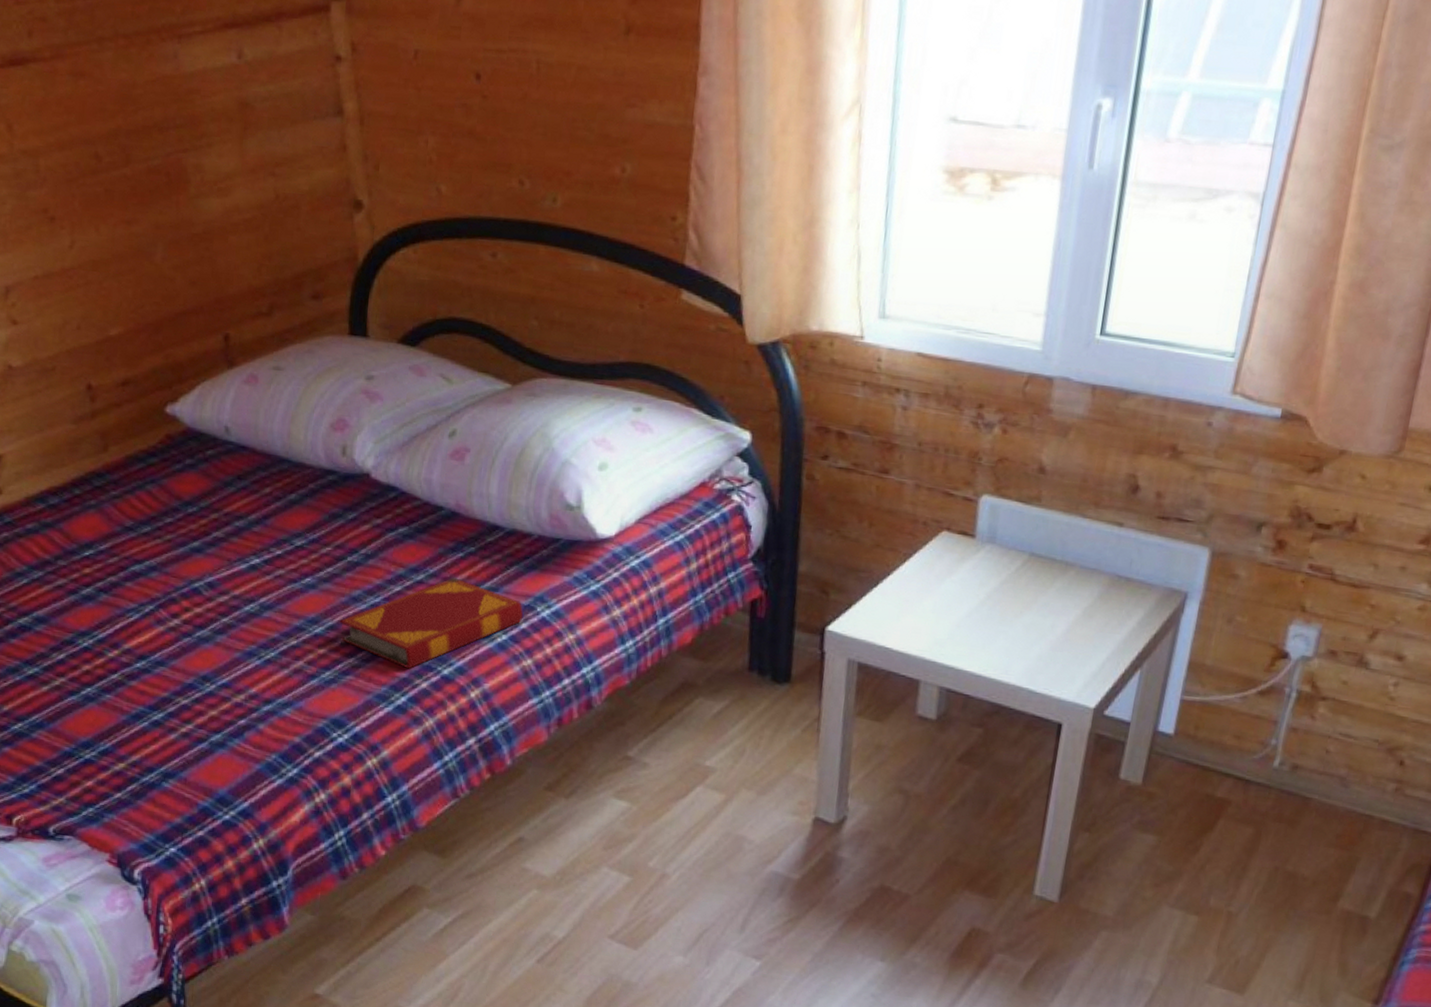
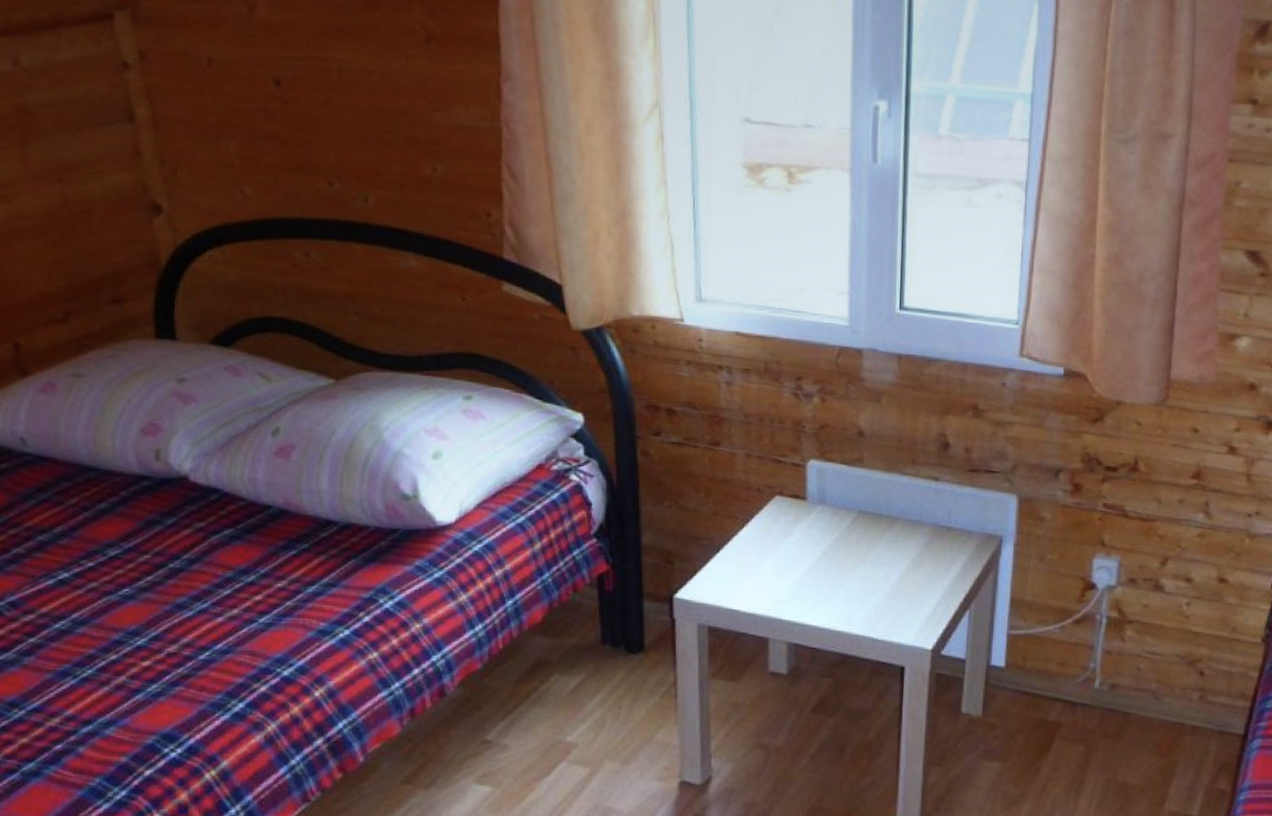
hardback book: present [340,577,523,669] -> none [165,576,364,673]

